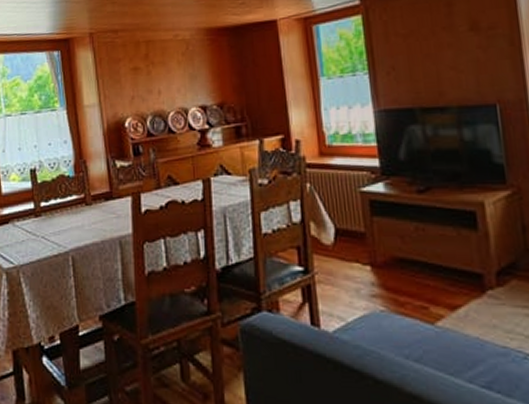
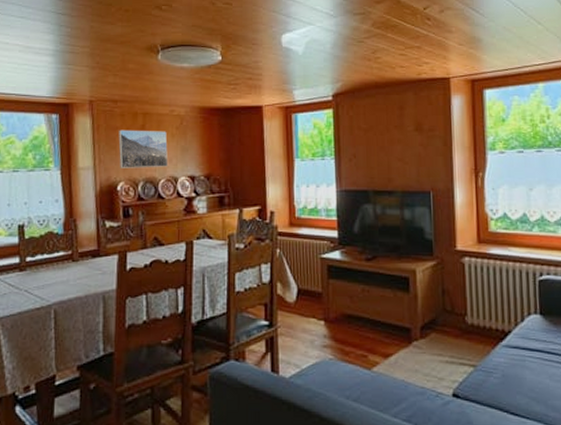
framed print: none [122,58,177,103] -> present [118,129,168,168]

